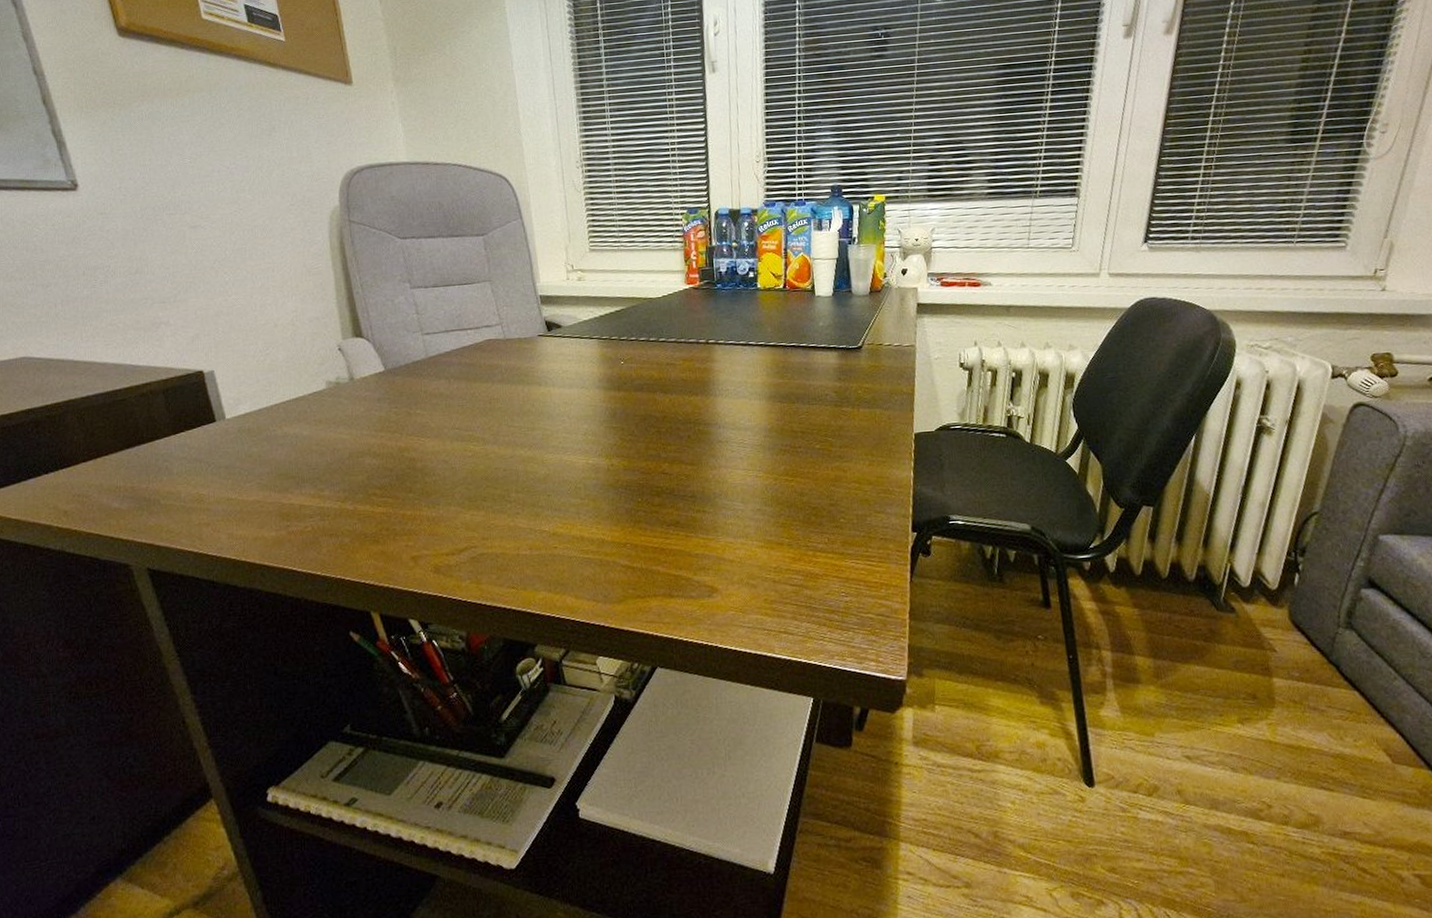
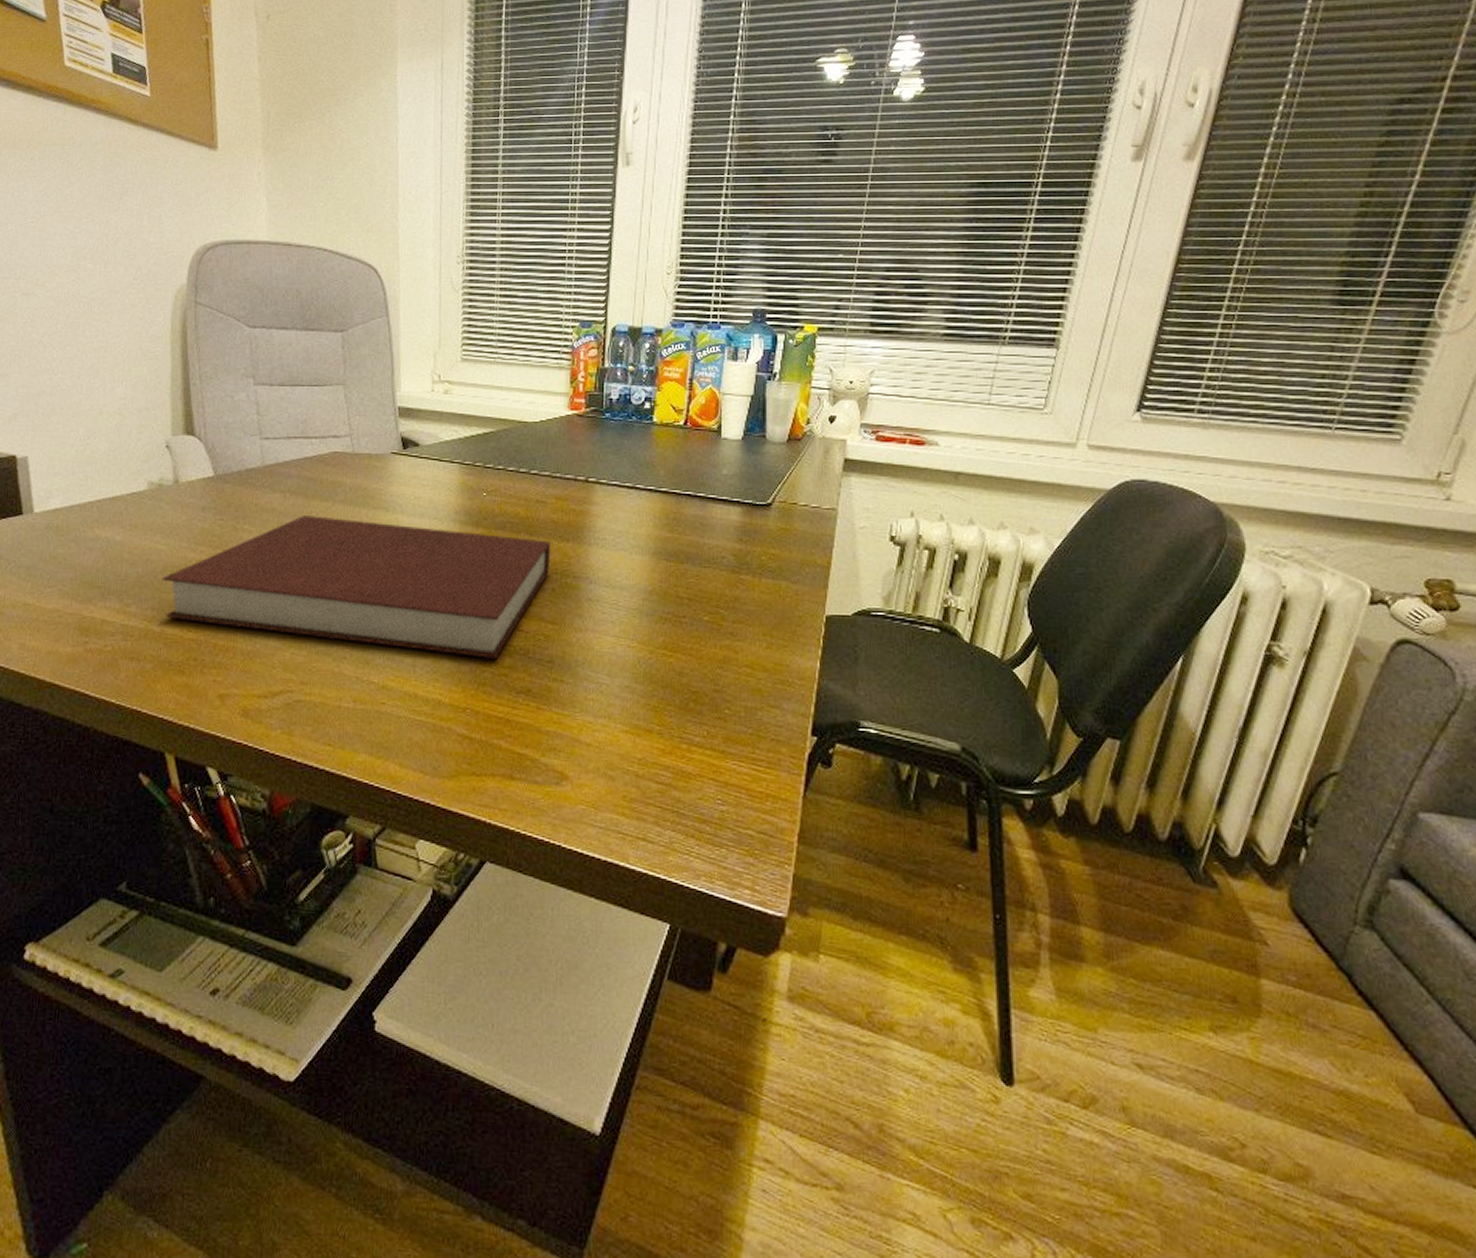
notebook: none [349,395,684,500] -> present [162,516,552,659]

